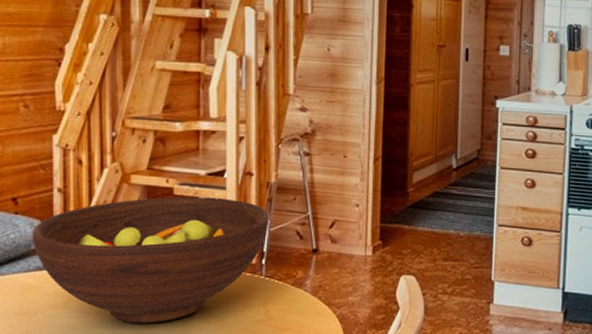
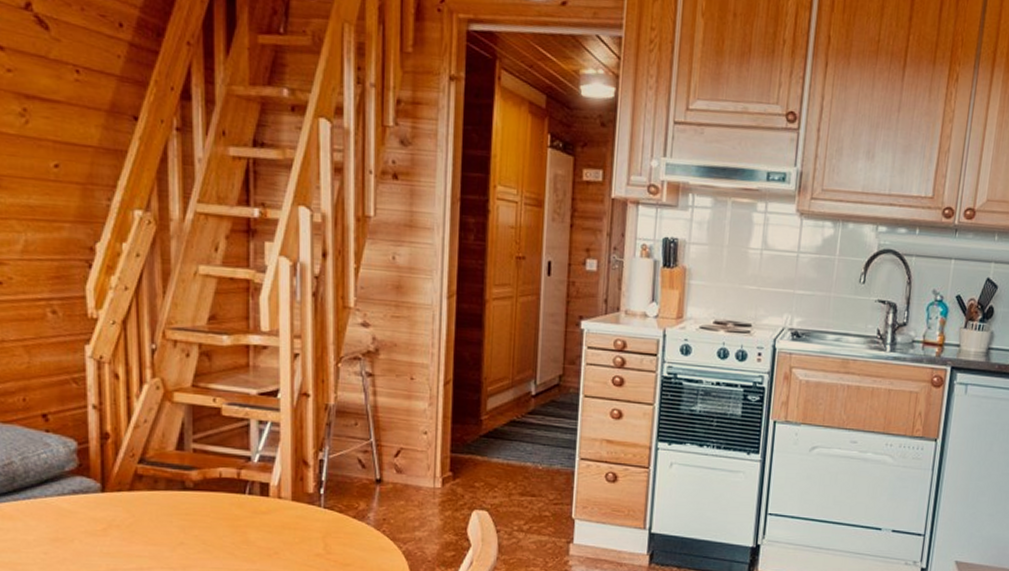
fruit bowl: present [33,197,269,323] -> none [66,418,327,554]

